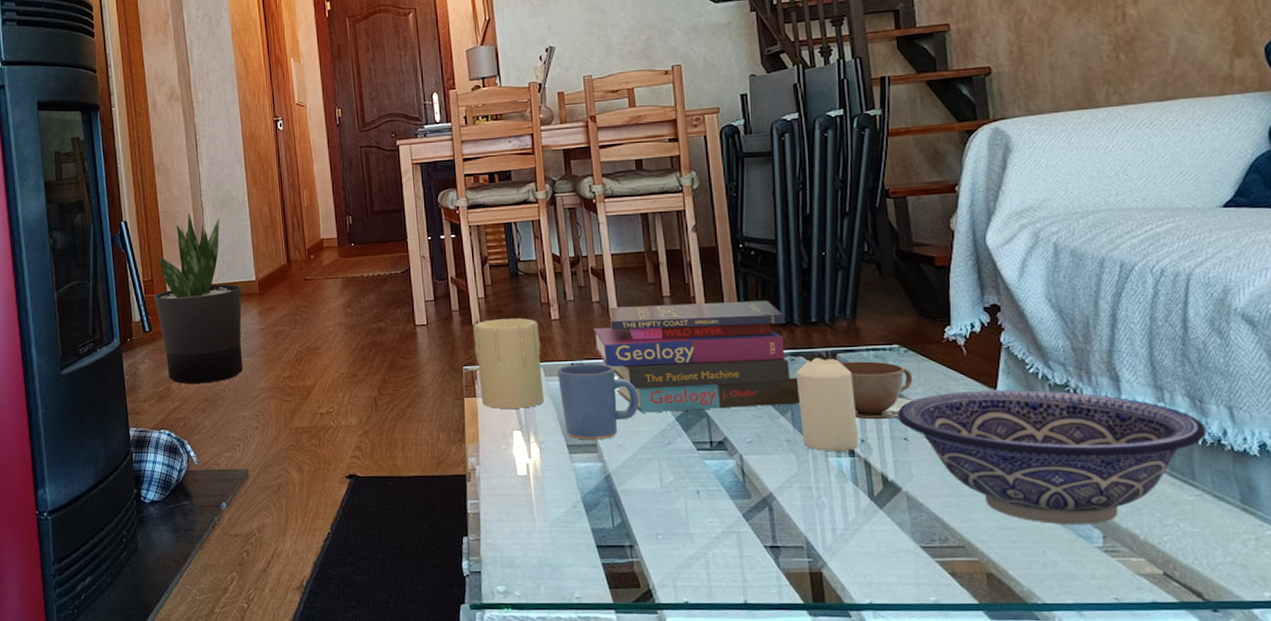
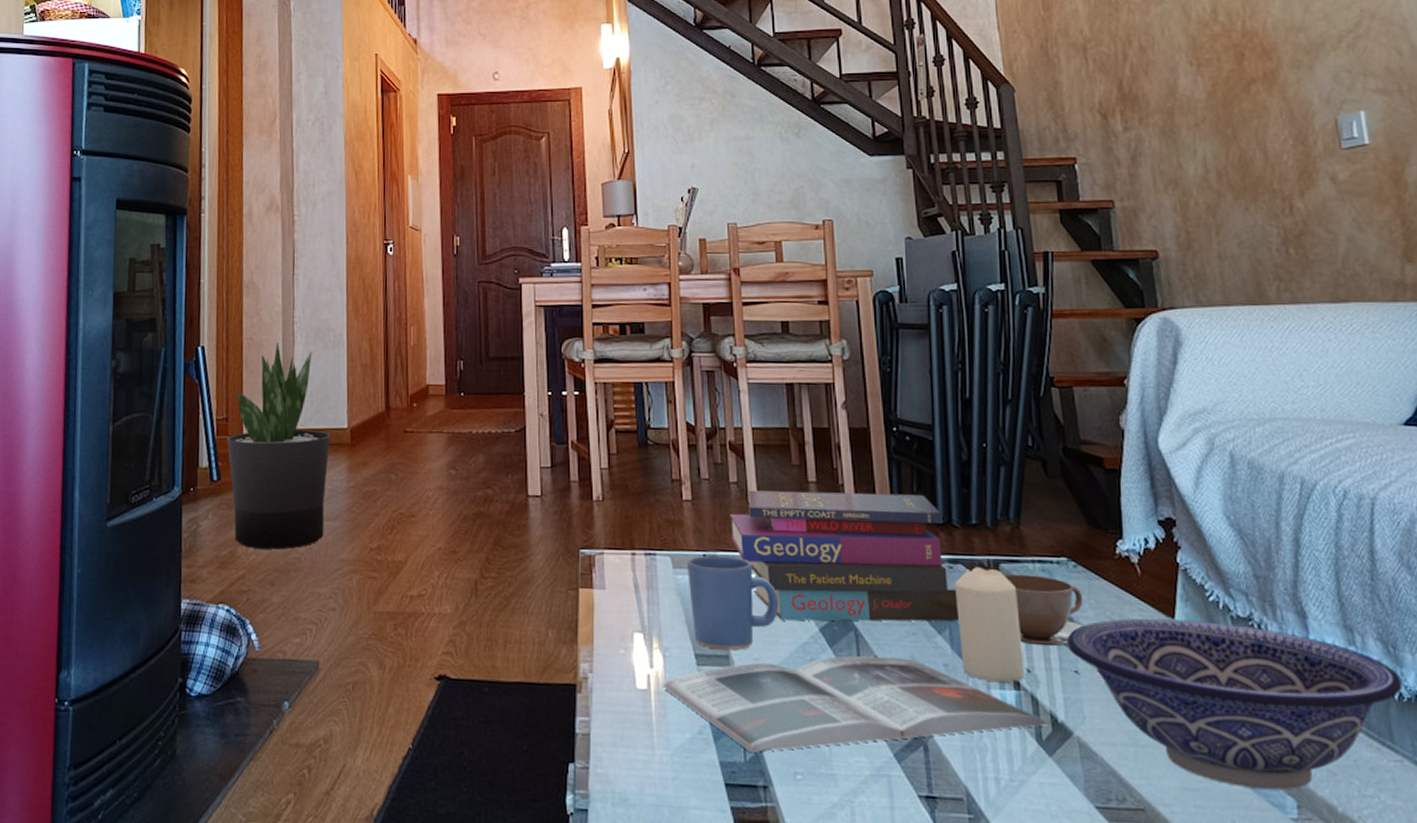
candle: present [473,318,545,409] -> none [594,494,671,606]
magazine: none [539,437,880,520] -> present [662,655,1049,753]

